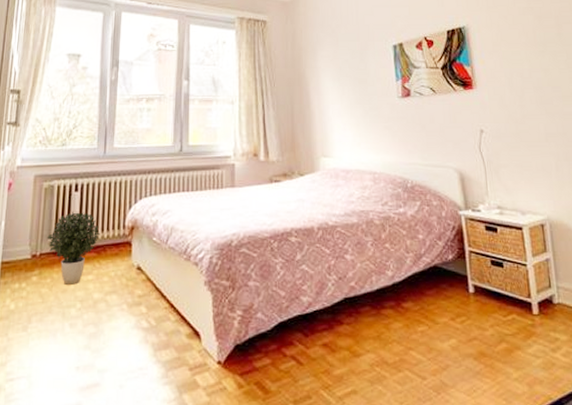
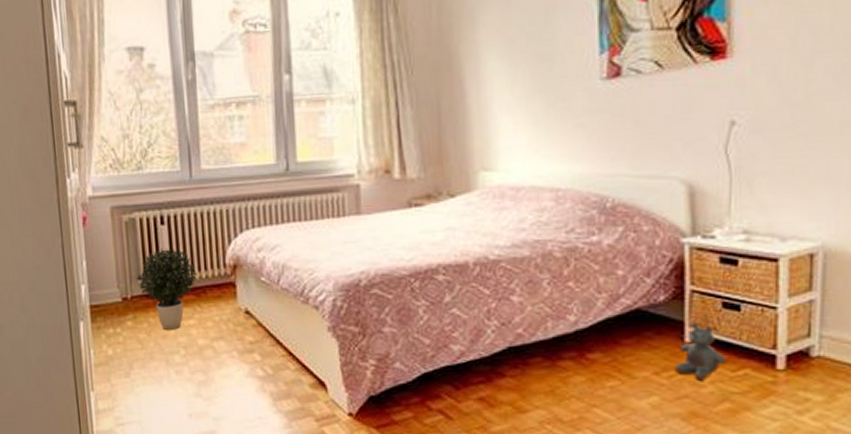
stuffed animal: none [465,276,500,325] -> present [675,321,727,381]

